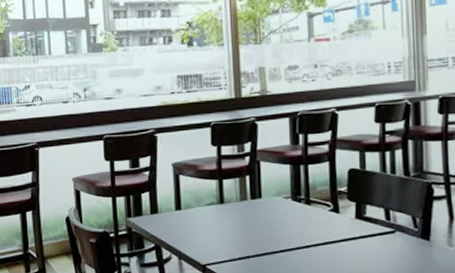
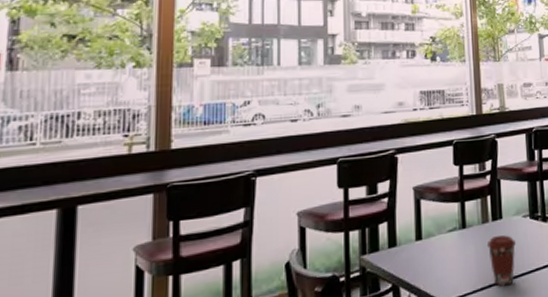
coffee cup: none [245,213,277,259] -> present [486,235,517,287]

